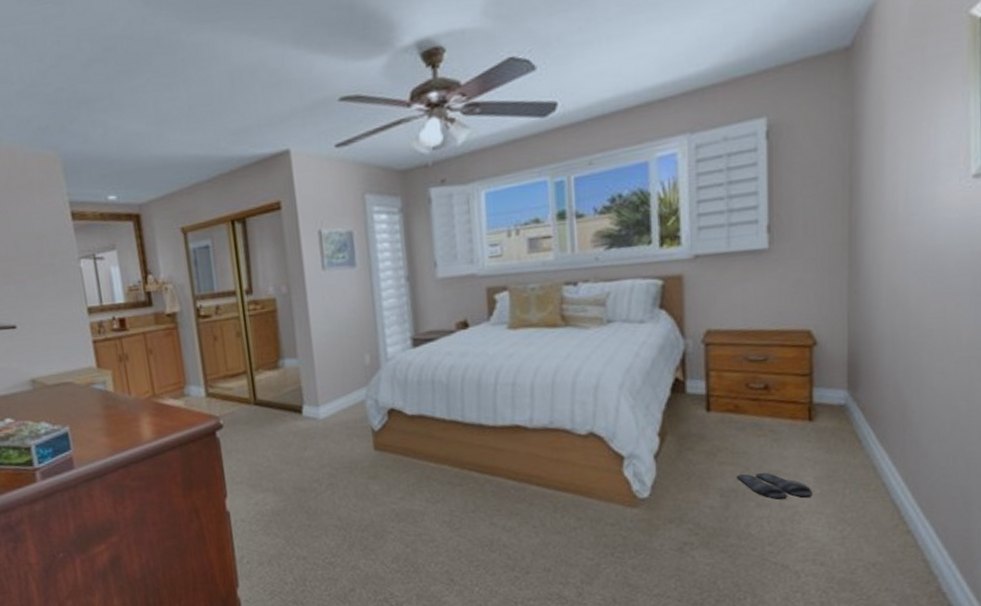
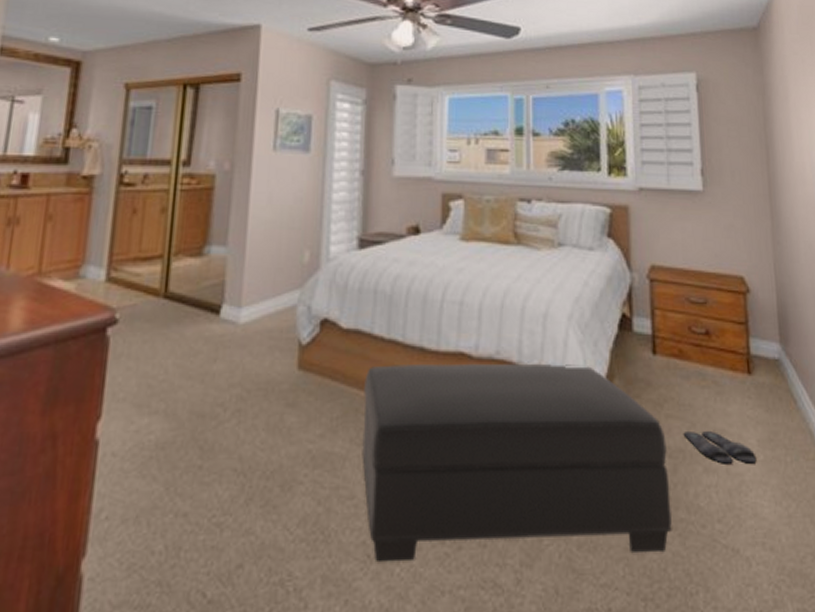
ottoman: none [432,426,722,583] -> present [362,363,672,561]

